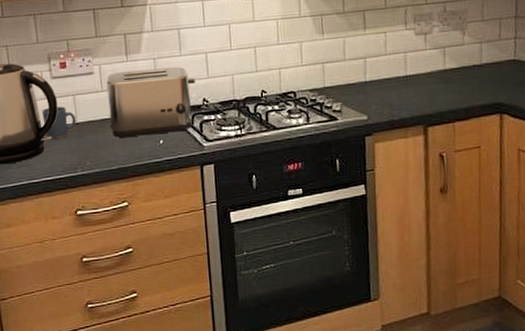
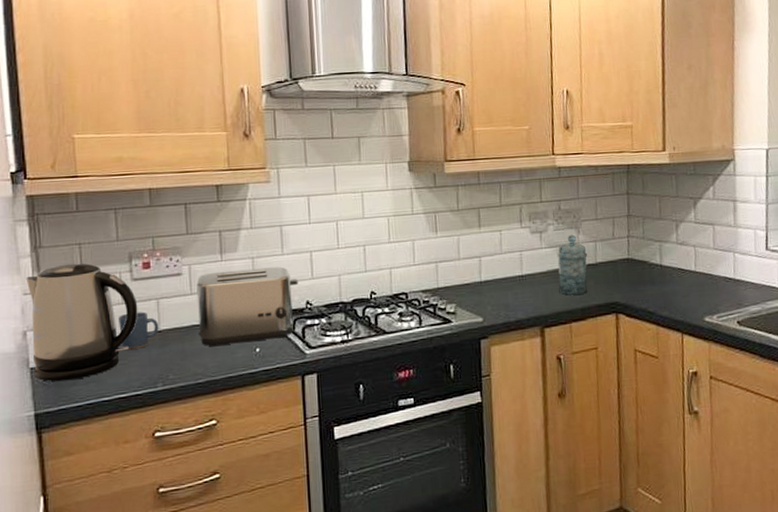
canister: none [441,36,472,96] -> present [557,234,588,295]

